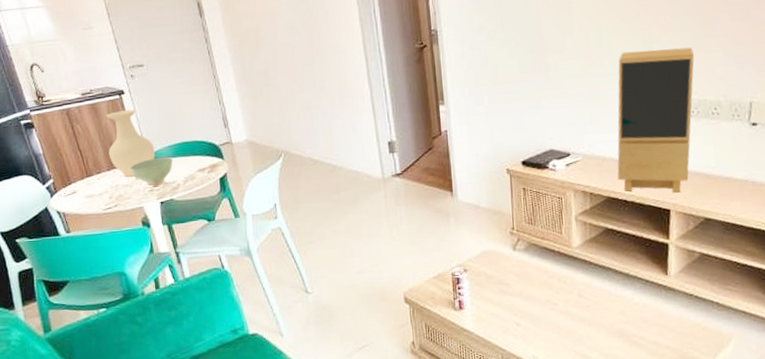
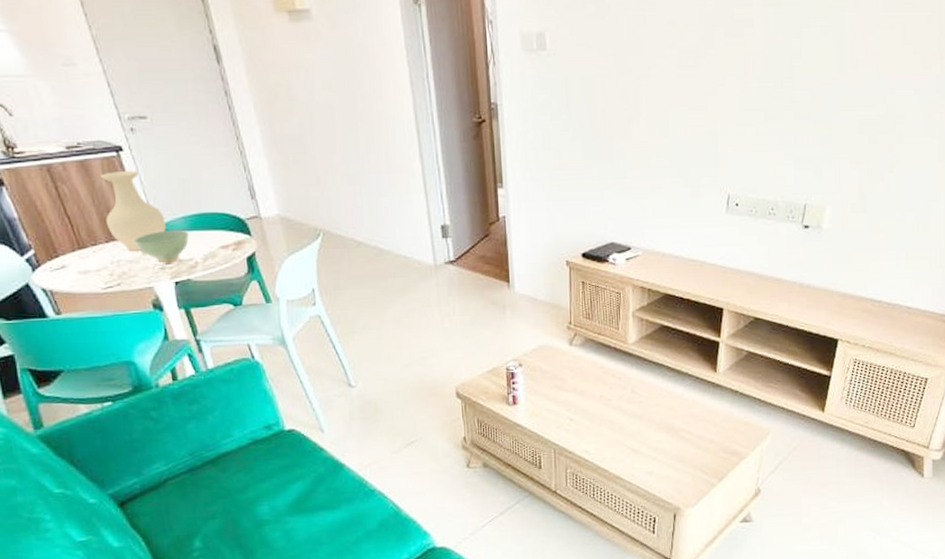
speaker: present [617,47,694,193] -> none [676,143,756,292]

